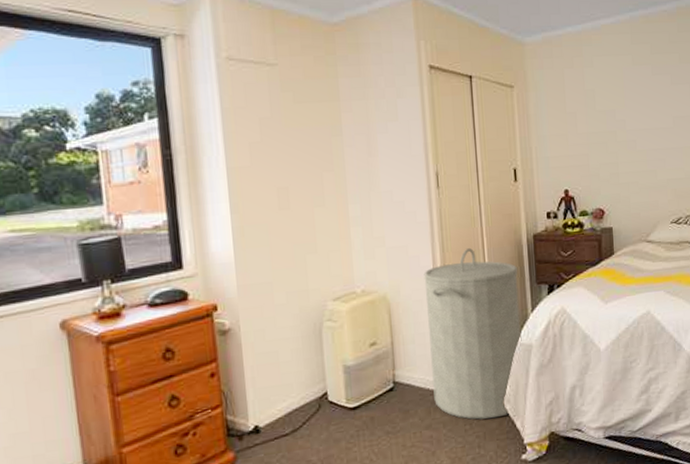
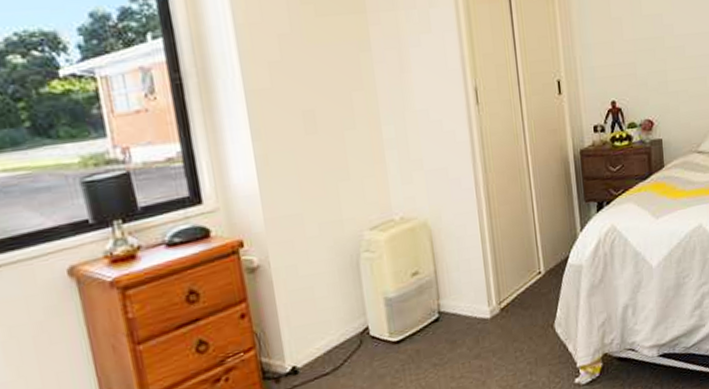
laundry hamper: present [424,247,522,420] -> none [466,166,572,346]

